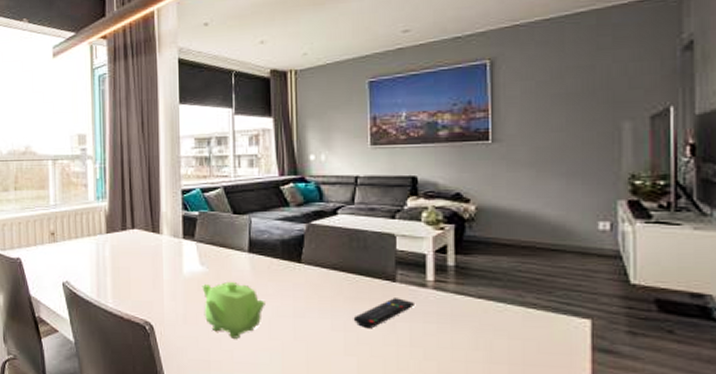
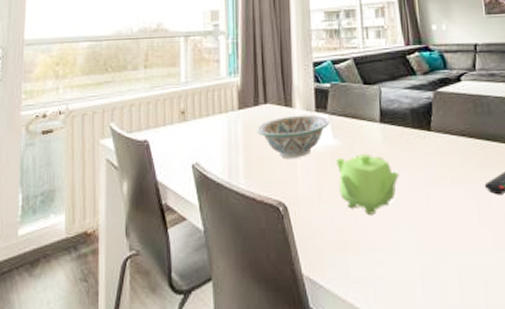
decorative bowl: none [124,241,197,282] -> present [257,114,329,158]

